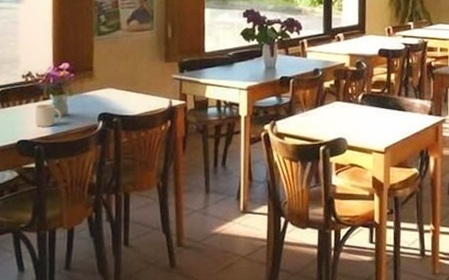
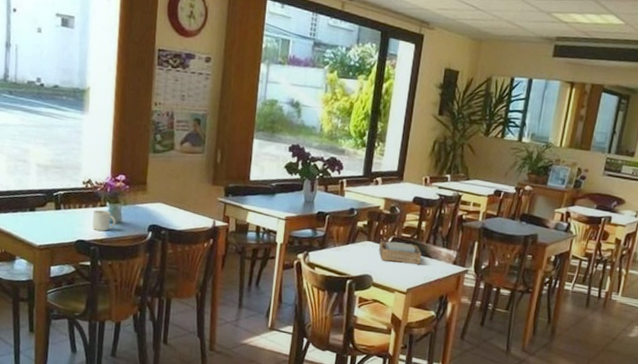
napkin holder: none [349,99,395,120] -> present [378,241,422,265]

